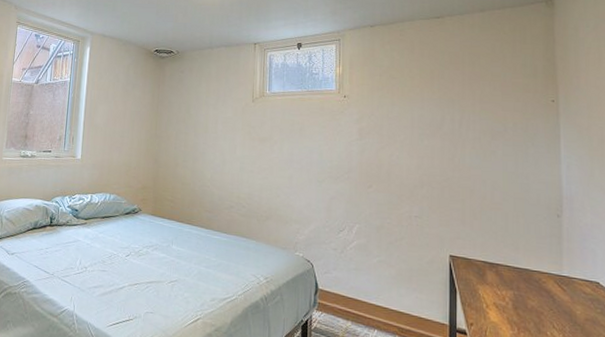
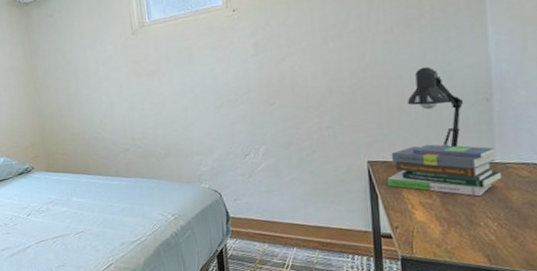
books: none [466,248,567,306] -> present [387,144,501,197]
desk lamp: none [488,176,537,256] -> present [407,66,463,148]

